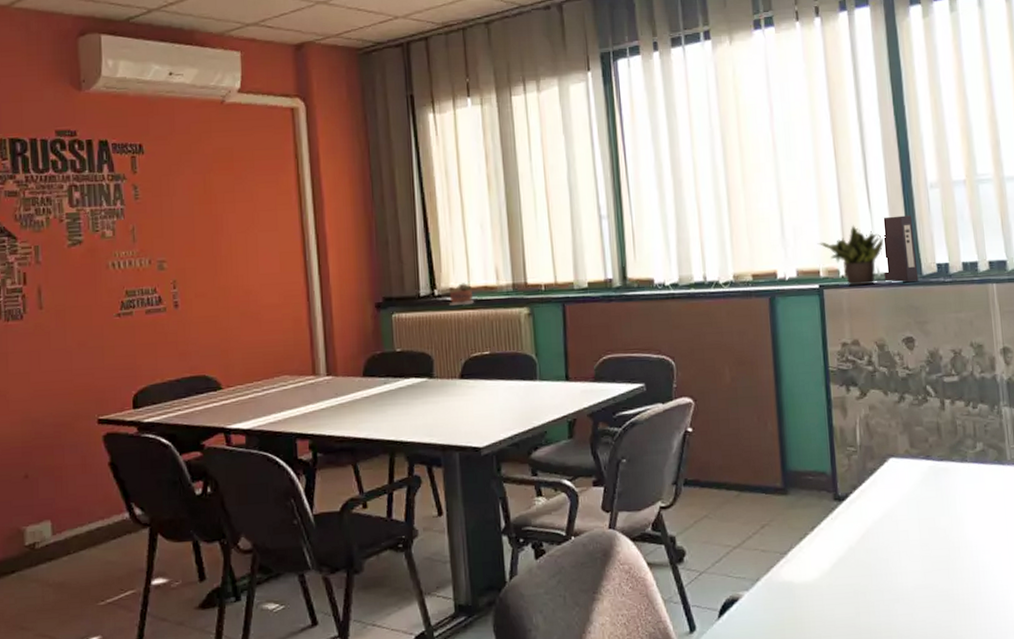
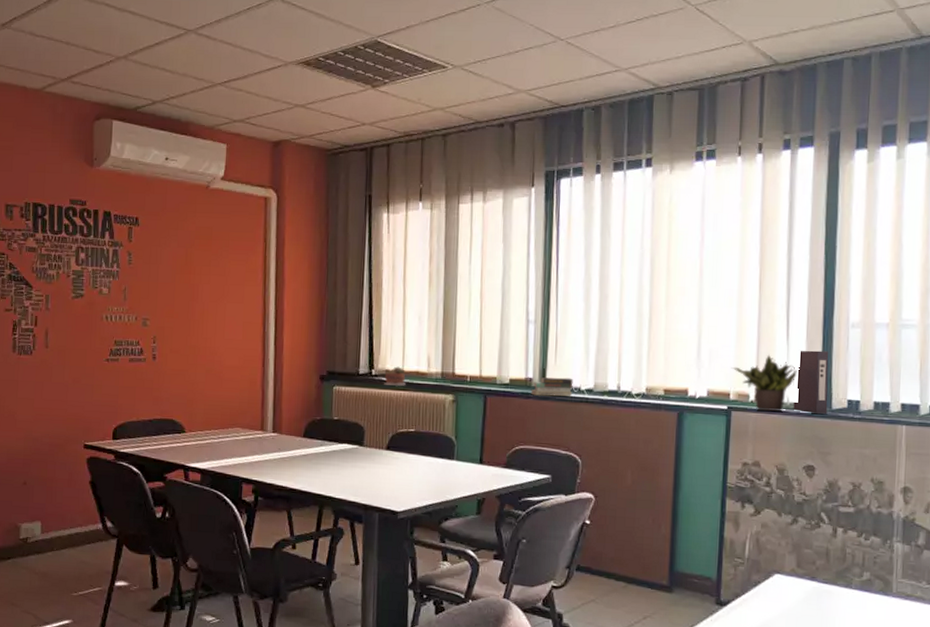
books: none [612,274,657,298] -> present [530,377,573,397]

